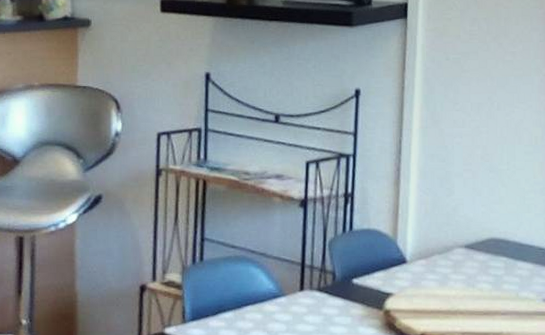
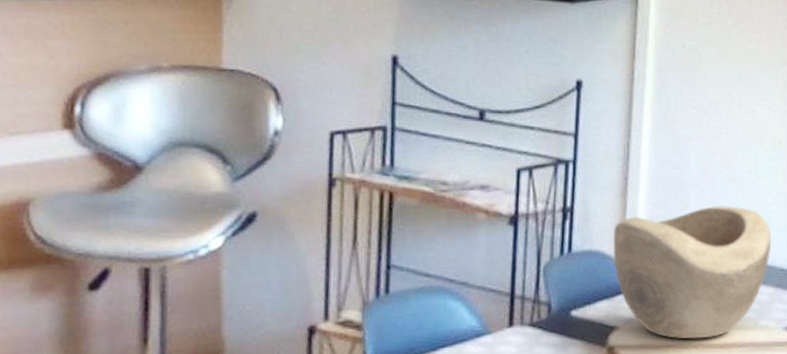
decorative bowl: none [388,192,530,307] -> present [613,205,772,339]

